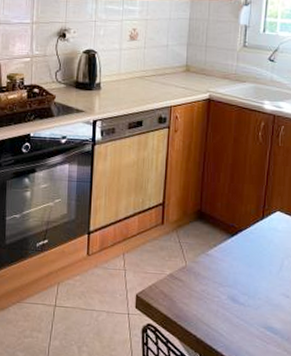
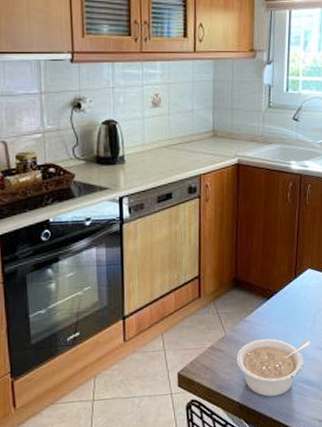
legume: none [195,275,276,338] -> present [236,338,311,397]

